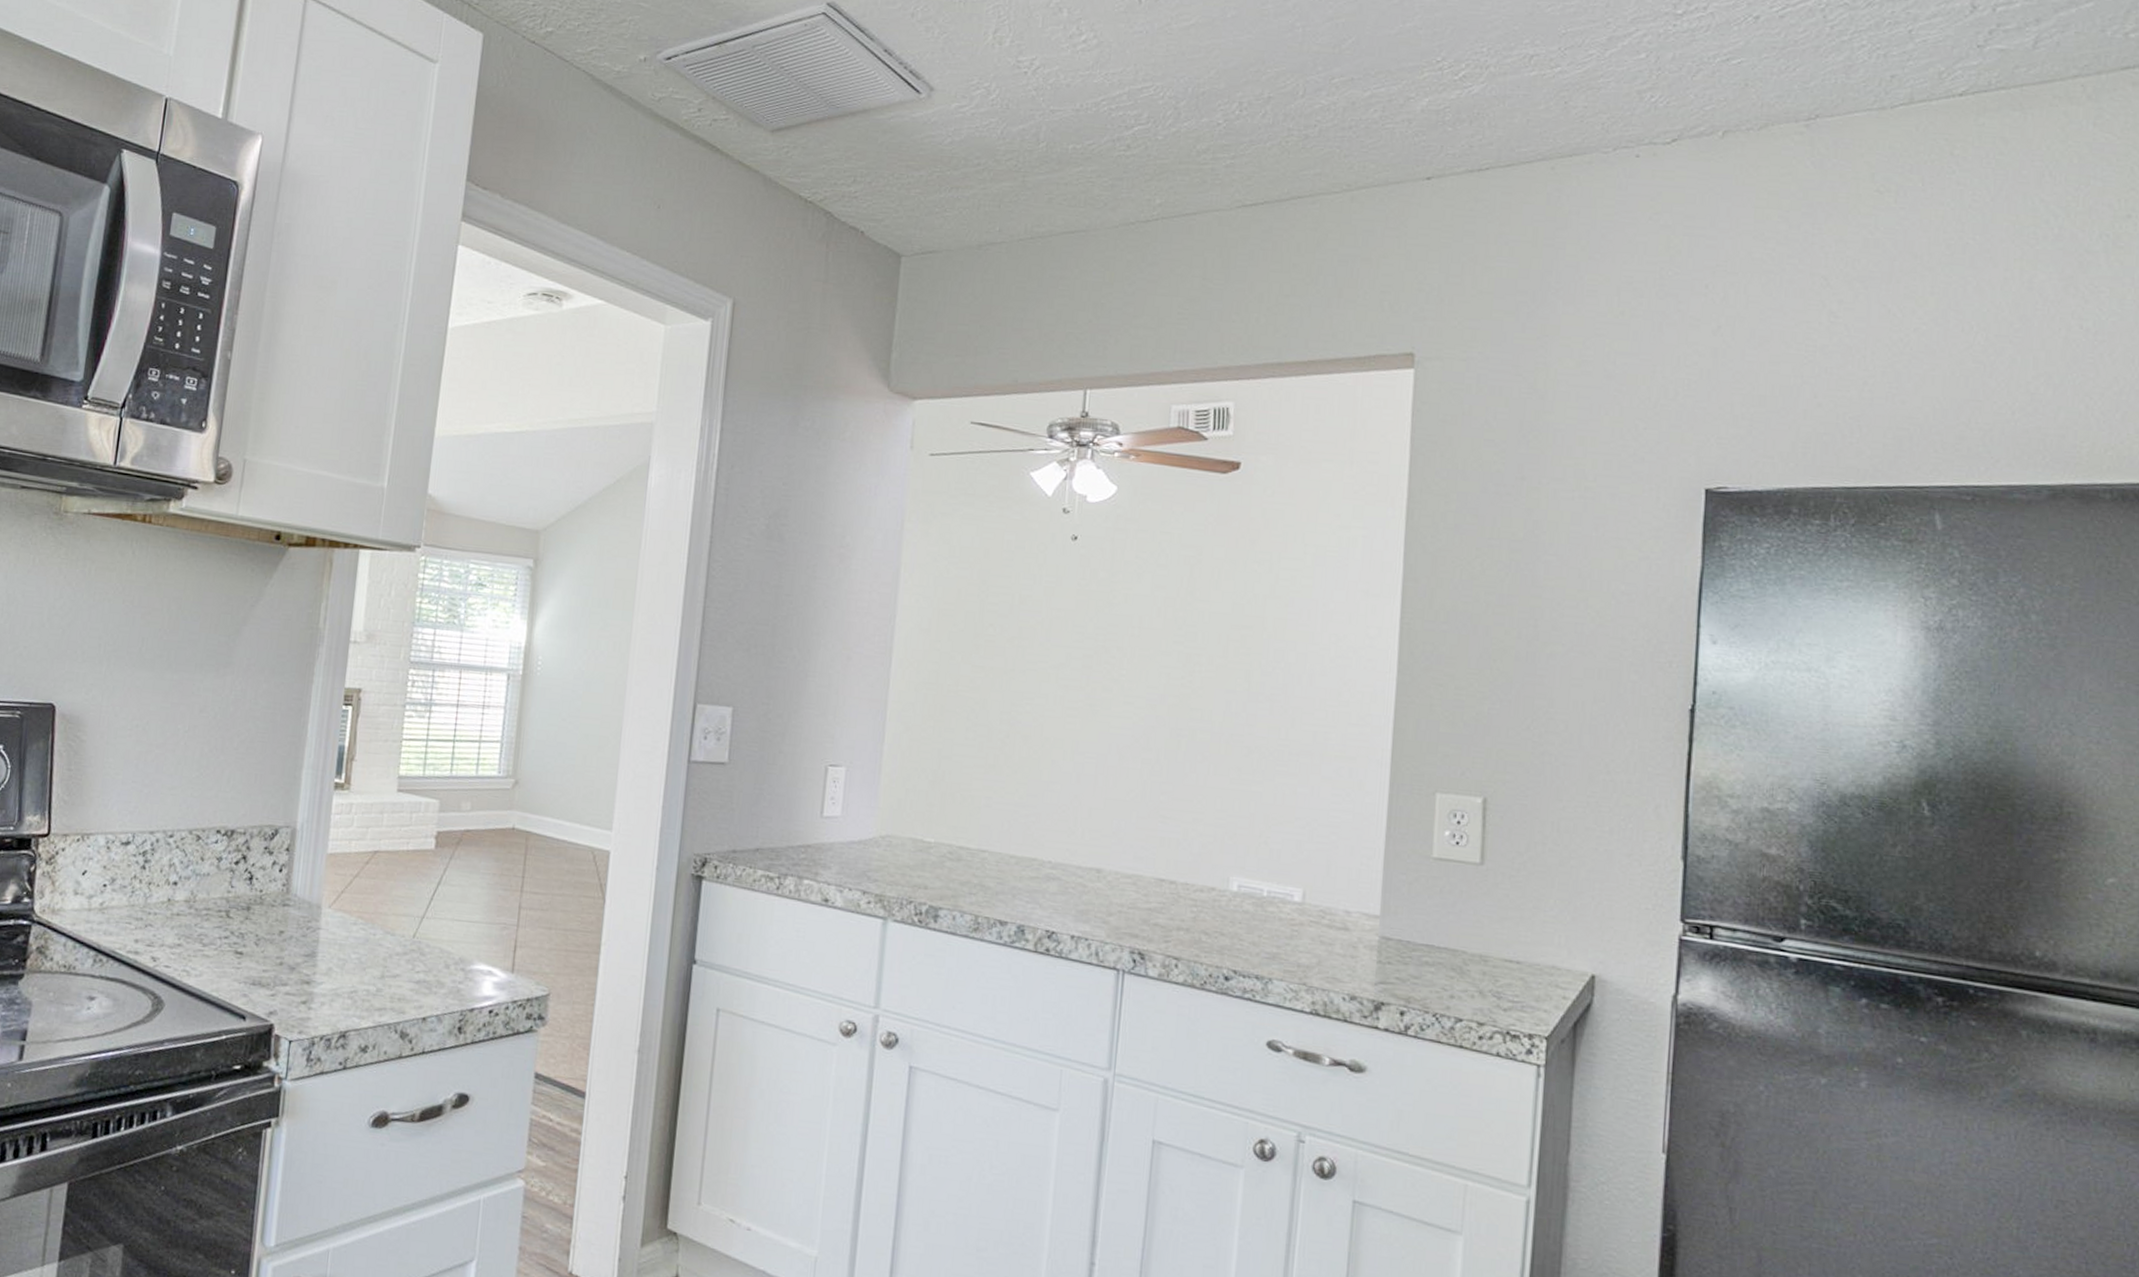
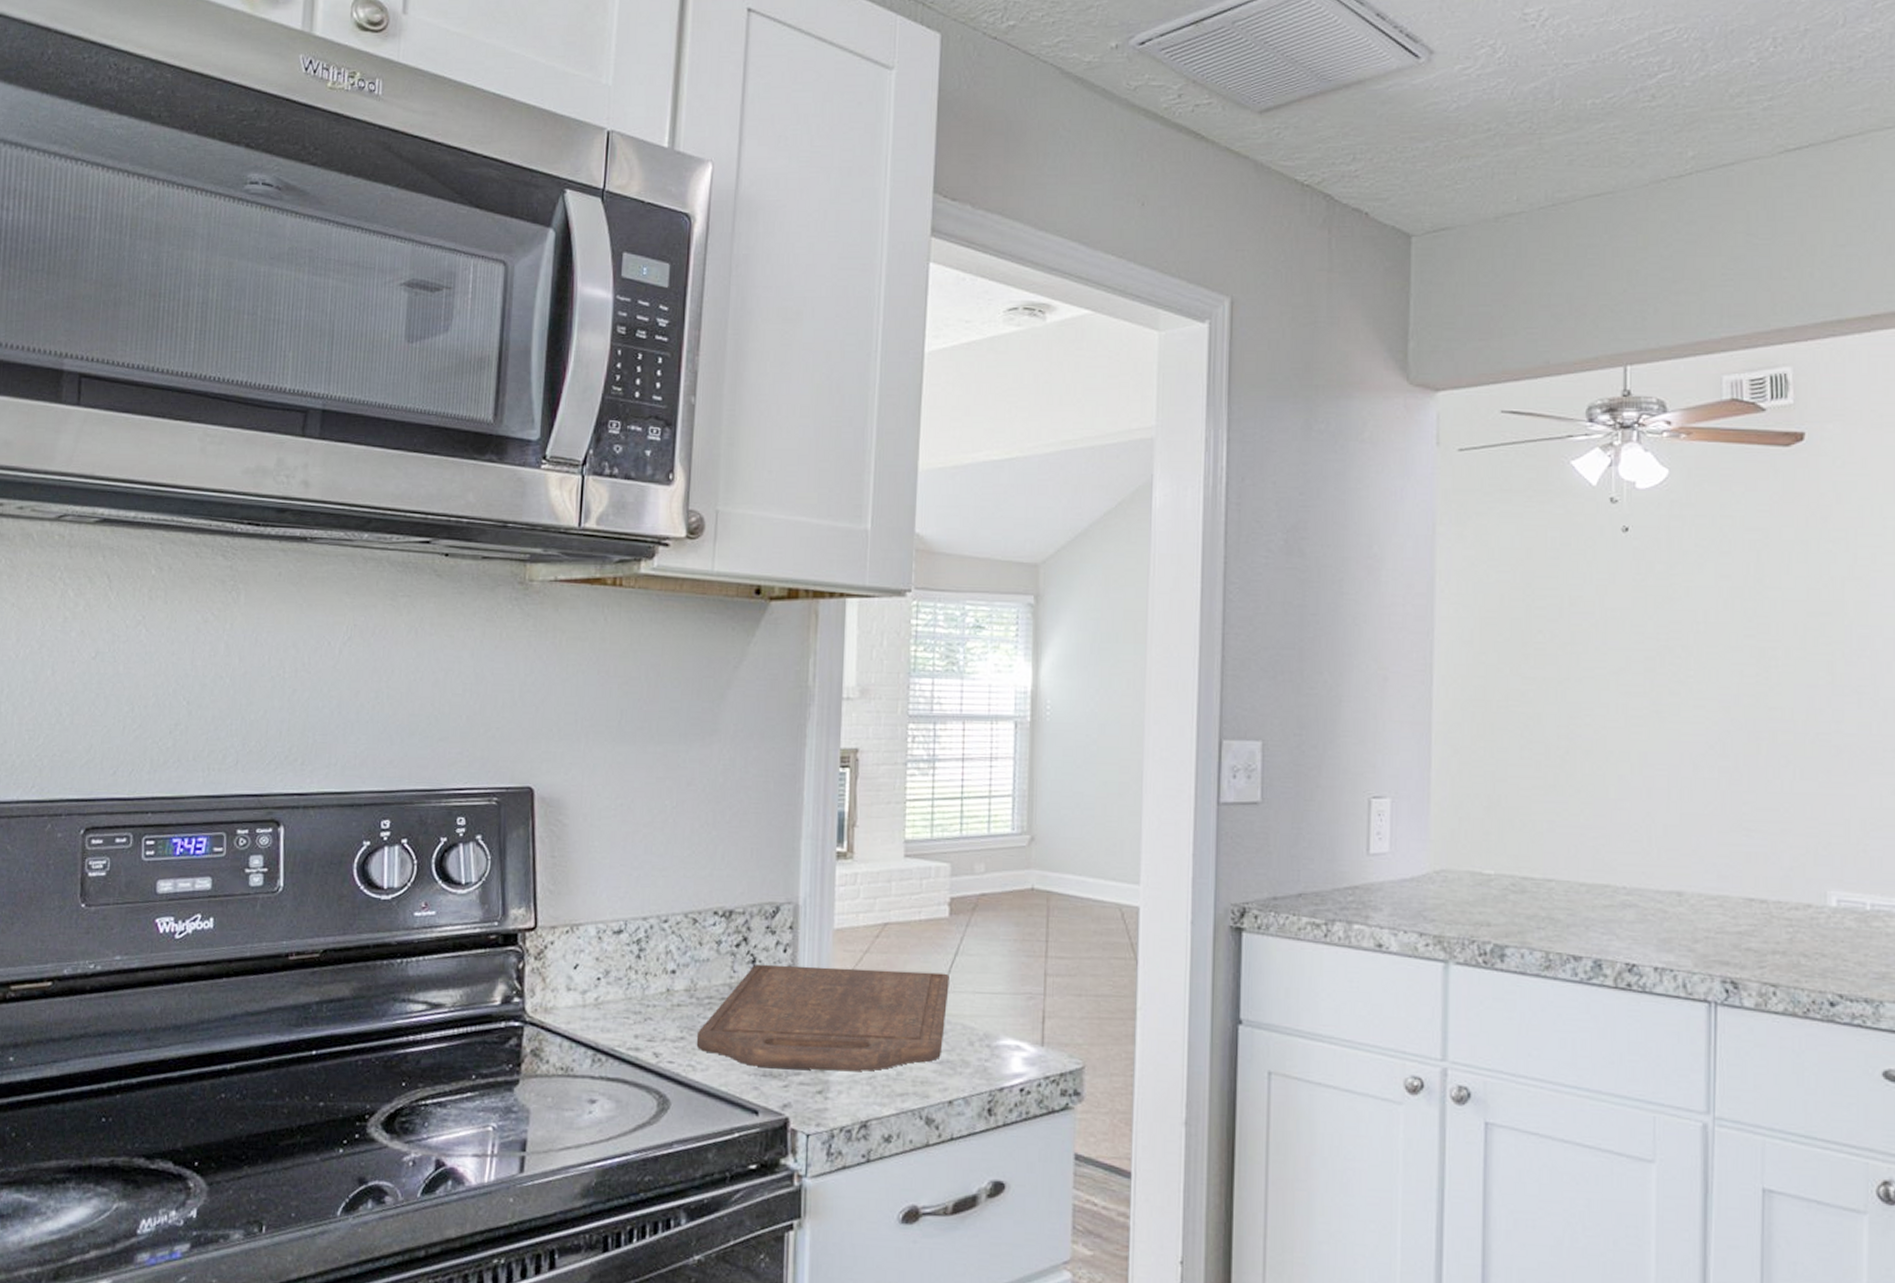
cutting board: none [192,882,431,986] -> present [696,964,949,1072]

